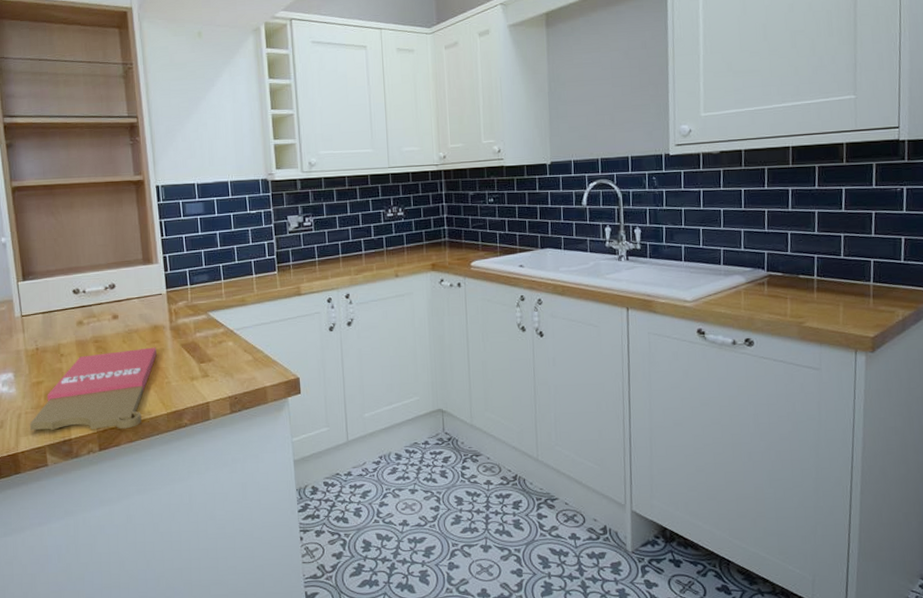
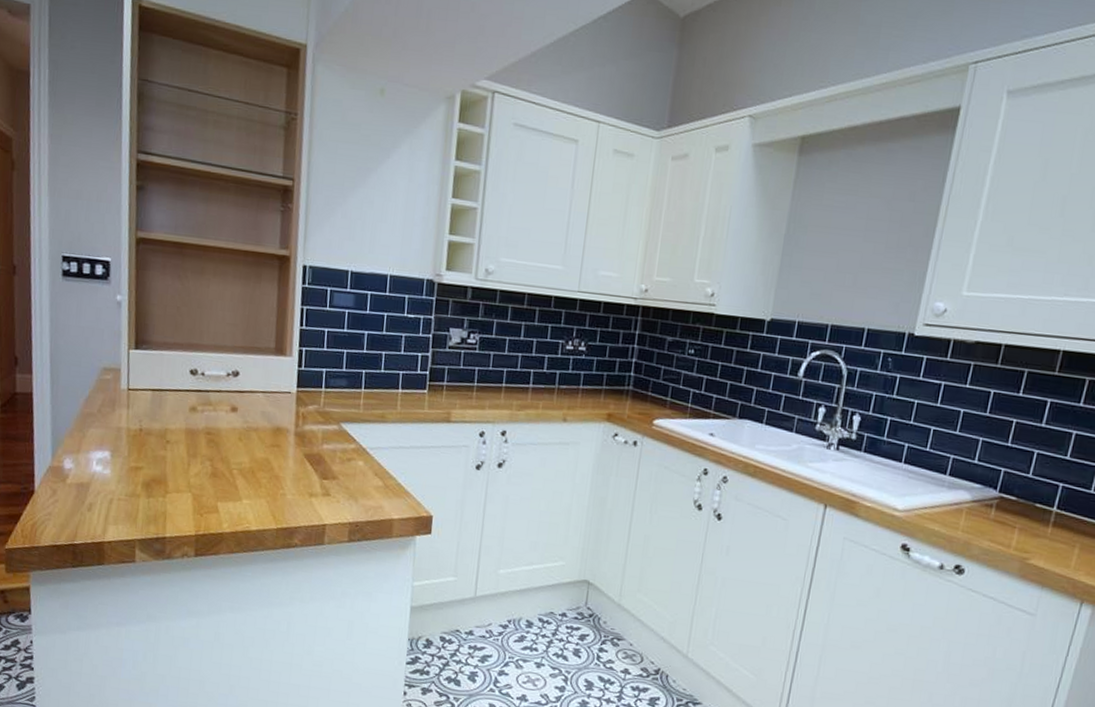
cutting board: present [29,347,157,431] -> none [120,447,276,538]

